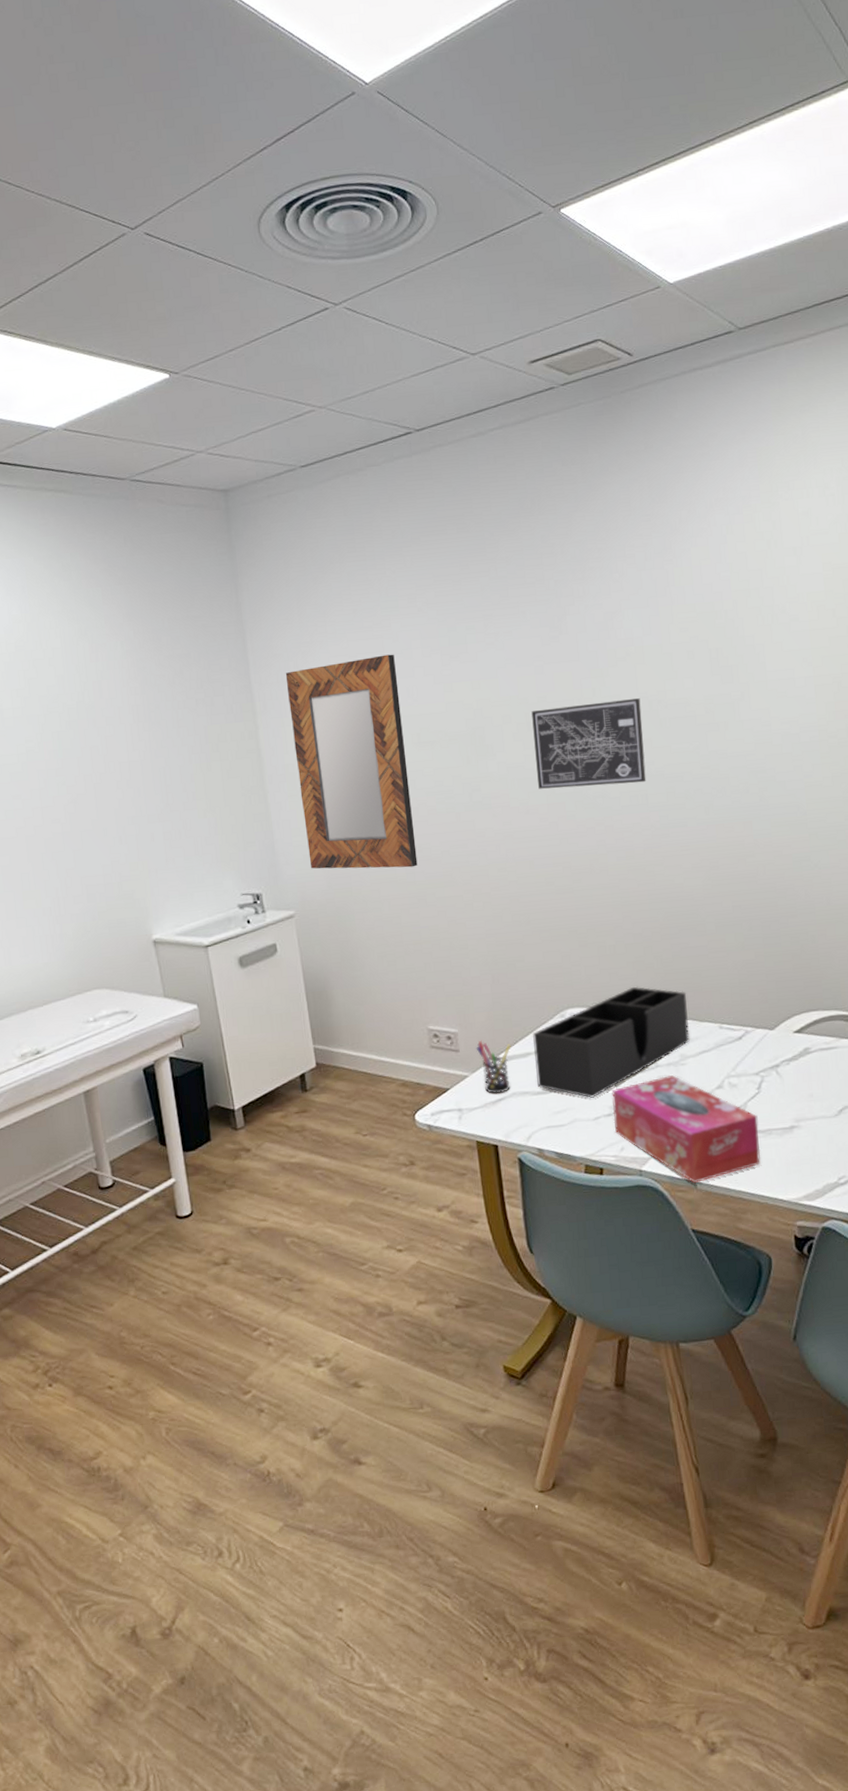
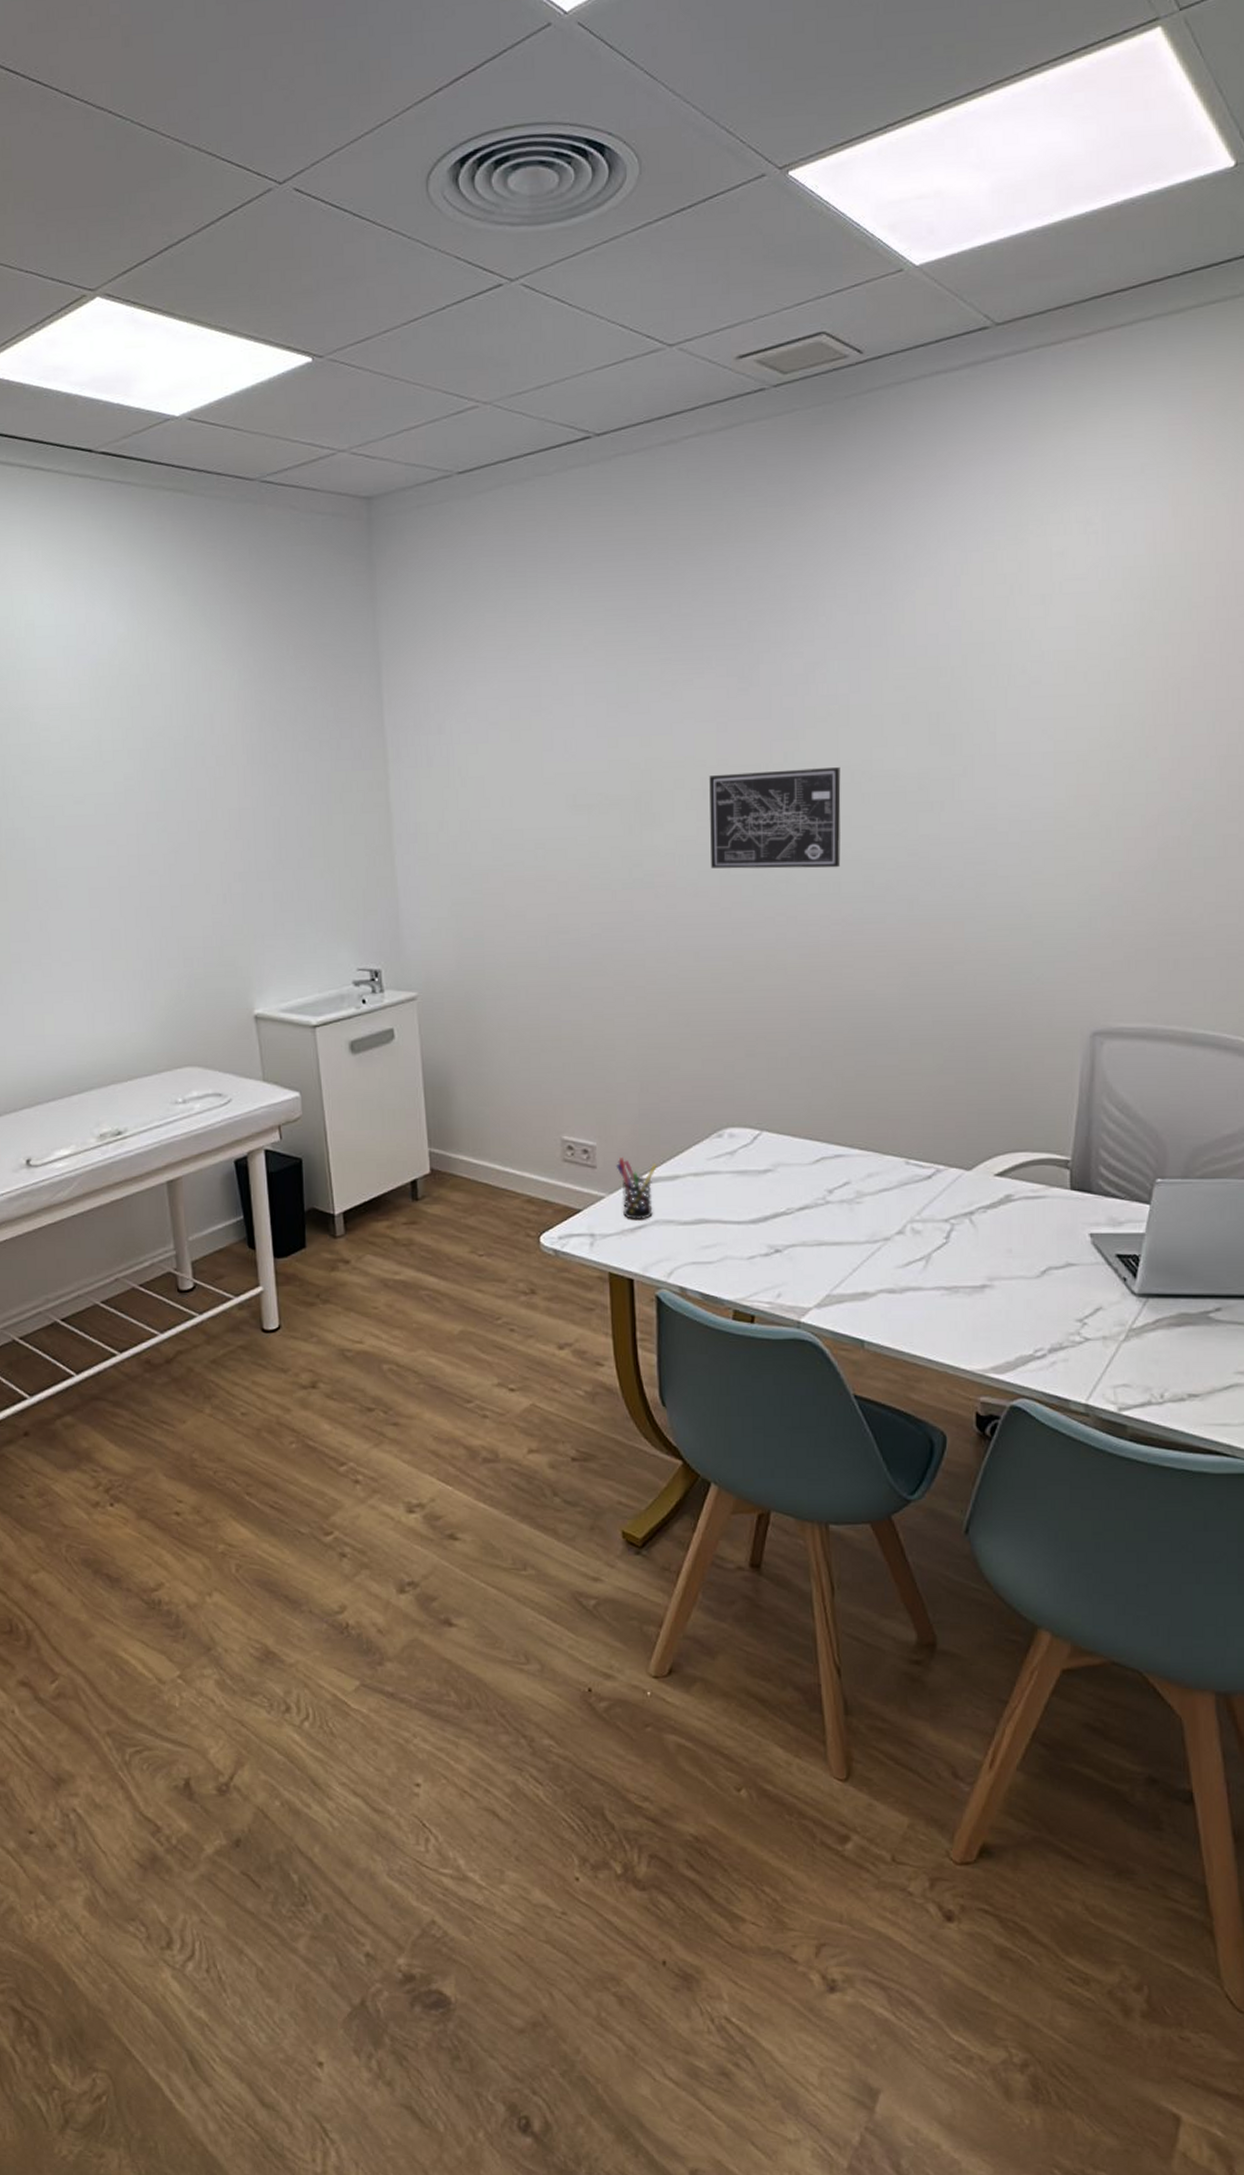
home mirror: present [285,654,418,869] -> none [424,699,563,951]
desk organizer: present [532,986,690,1098] -> none [682,1107,870,1233]
tissue box: present [612,1075,761,1183] -> none [771,1215,944,1341]

